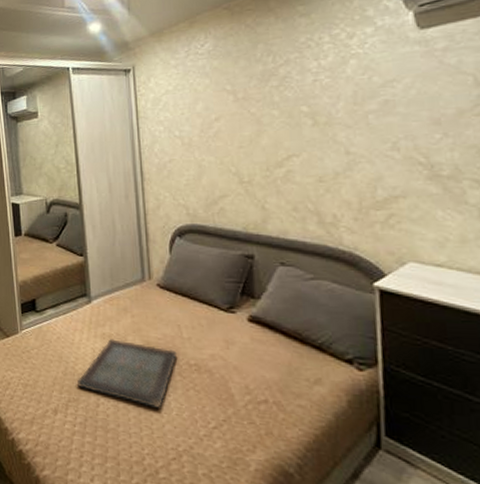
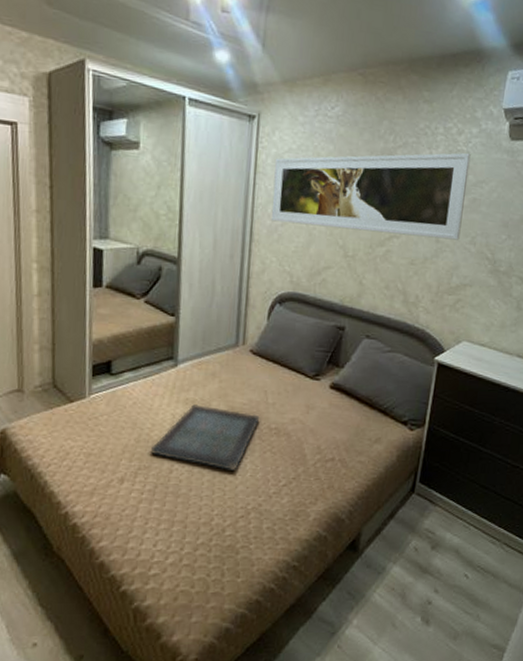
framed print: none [154,54,376,159] -> present [270,152,471,240]

